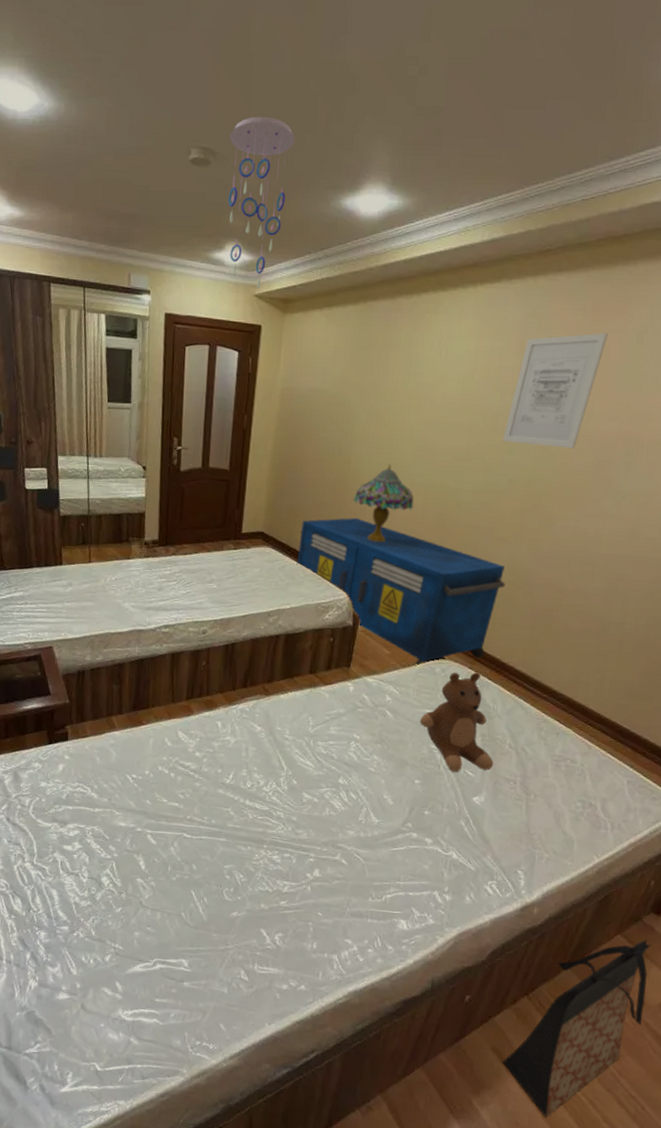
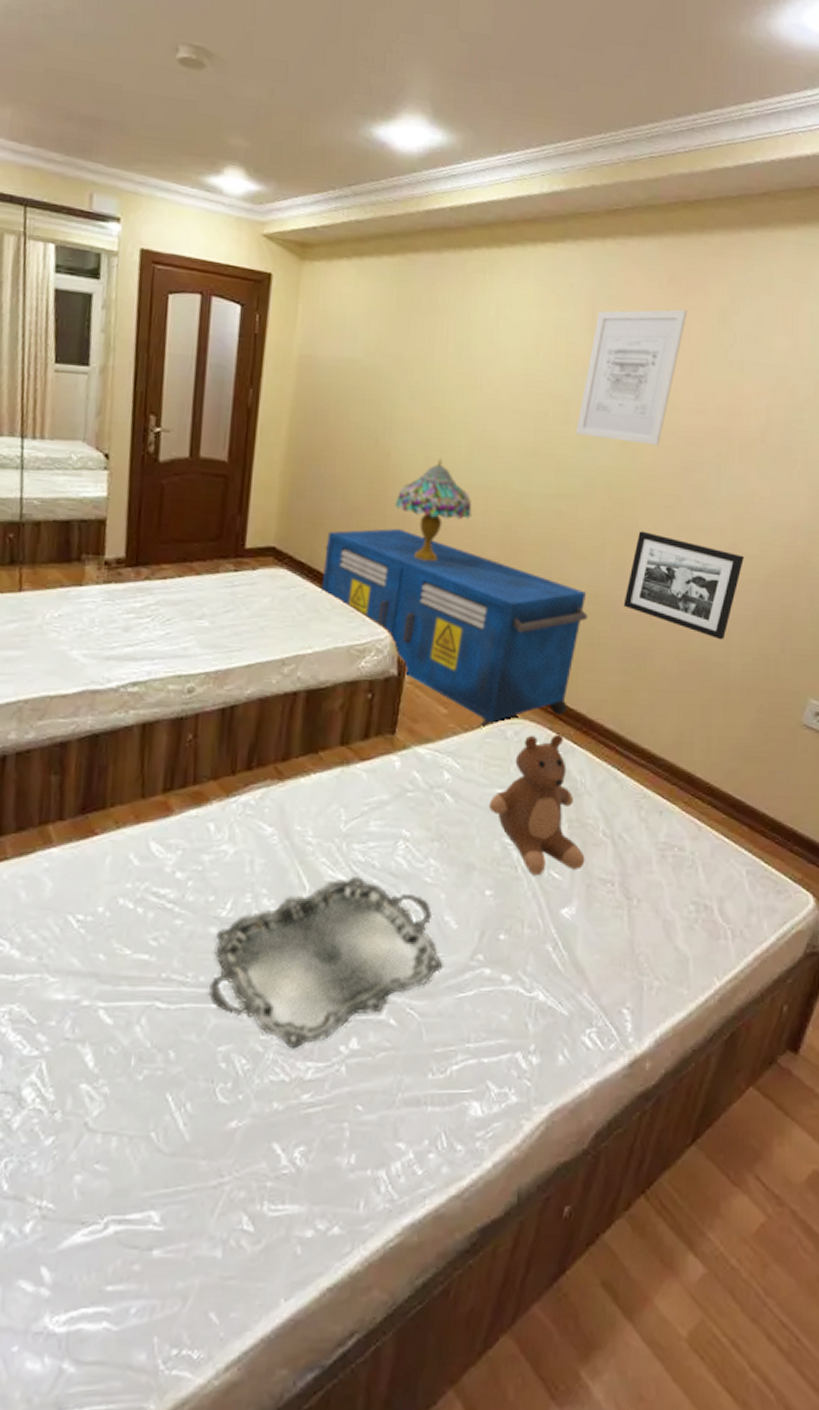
serving tray: none [218,763,382,872] -> present [209,876,443,1049]
ceiling mobile: present [227,116,295,289] -> none [227,17,314,227]
bag: present [503,939,651,1118] -> none [617,1089,790,1380]
picture frame: none [536,518,645,605] -> present [623,531,744,640]

